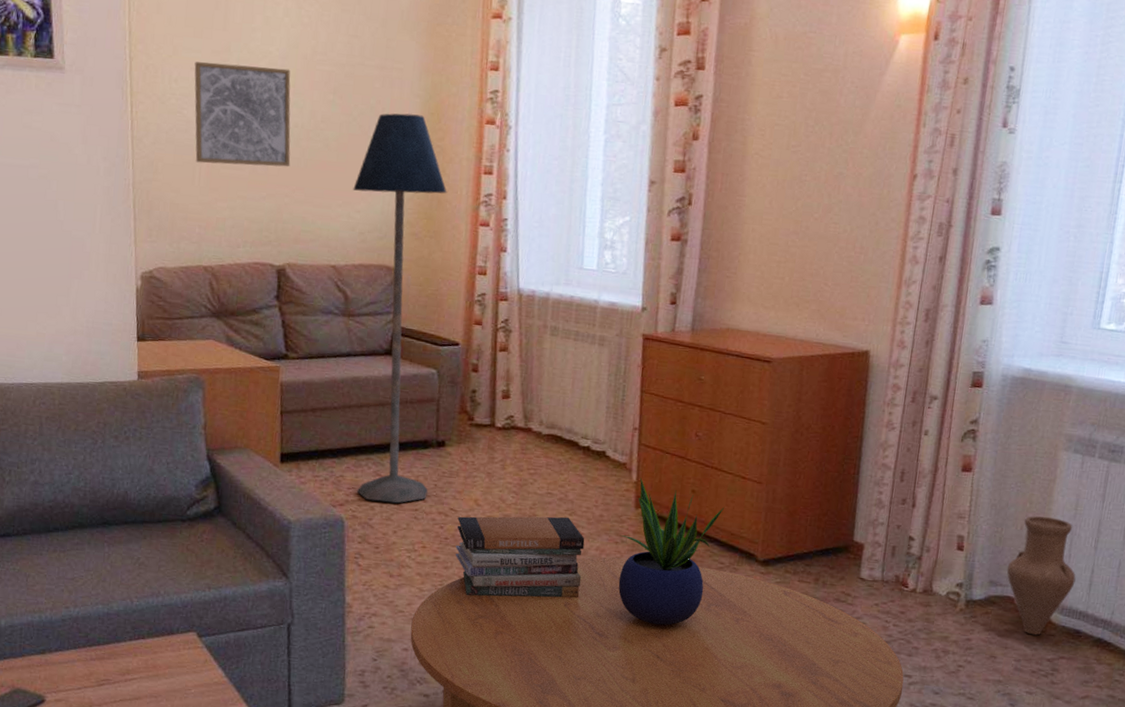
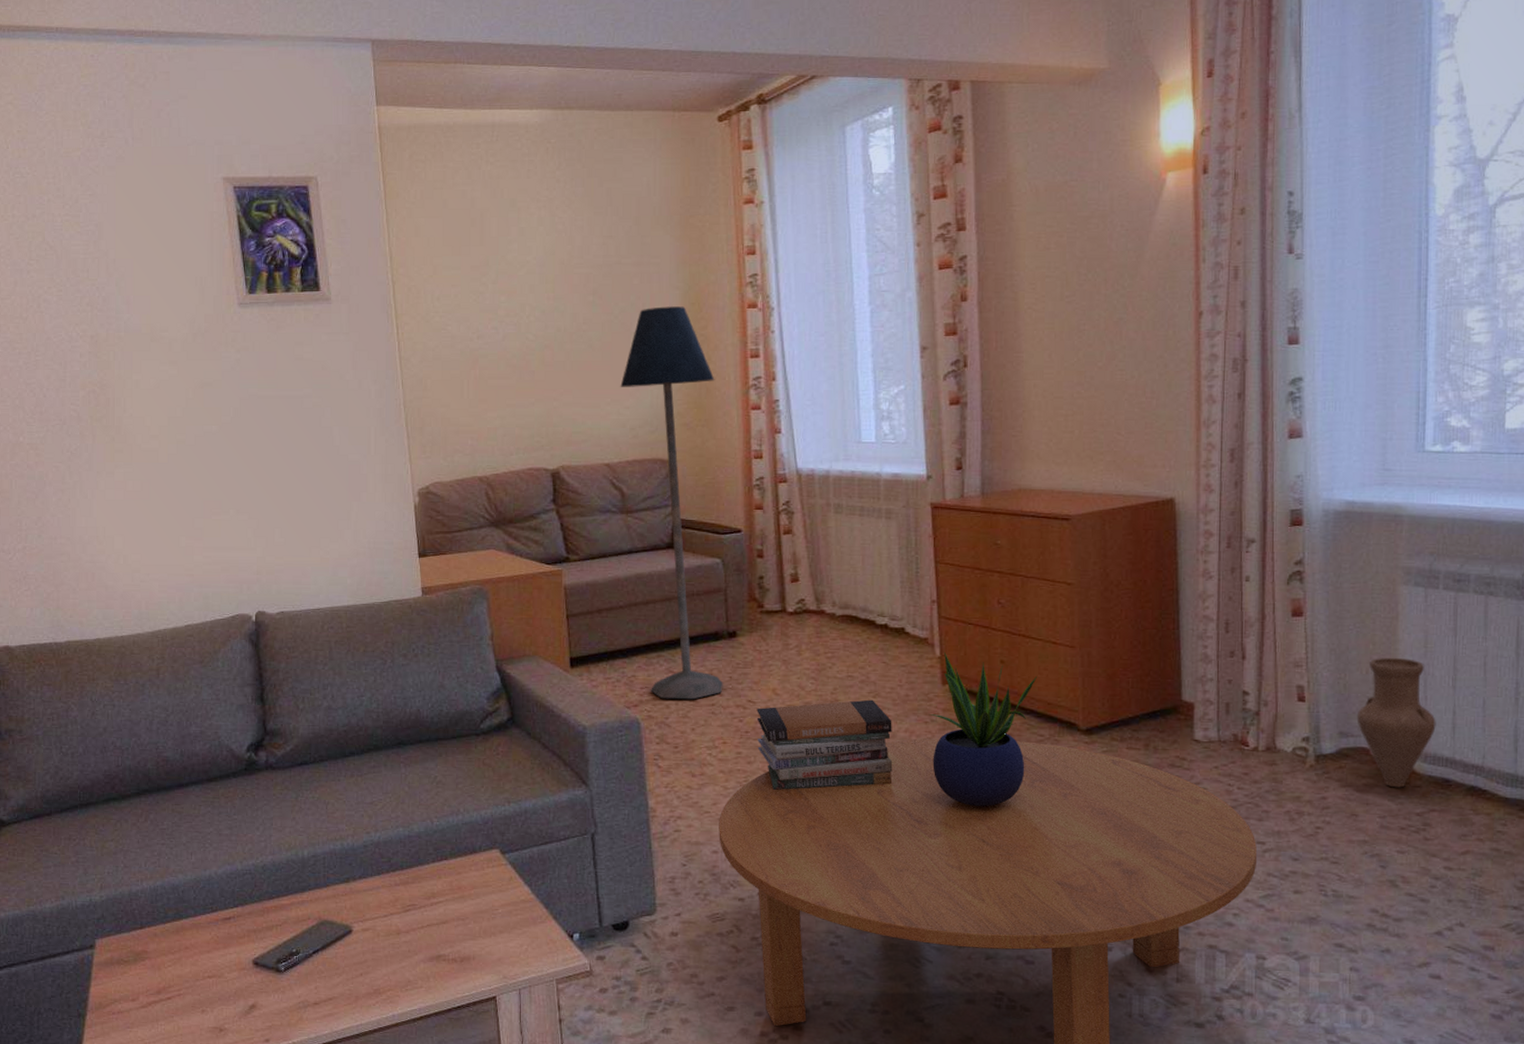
wall art: present [194,62,291,167] -> none [455,276,556,376]

